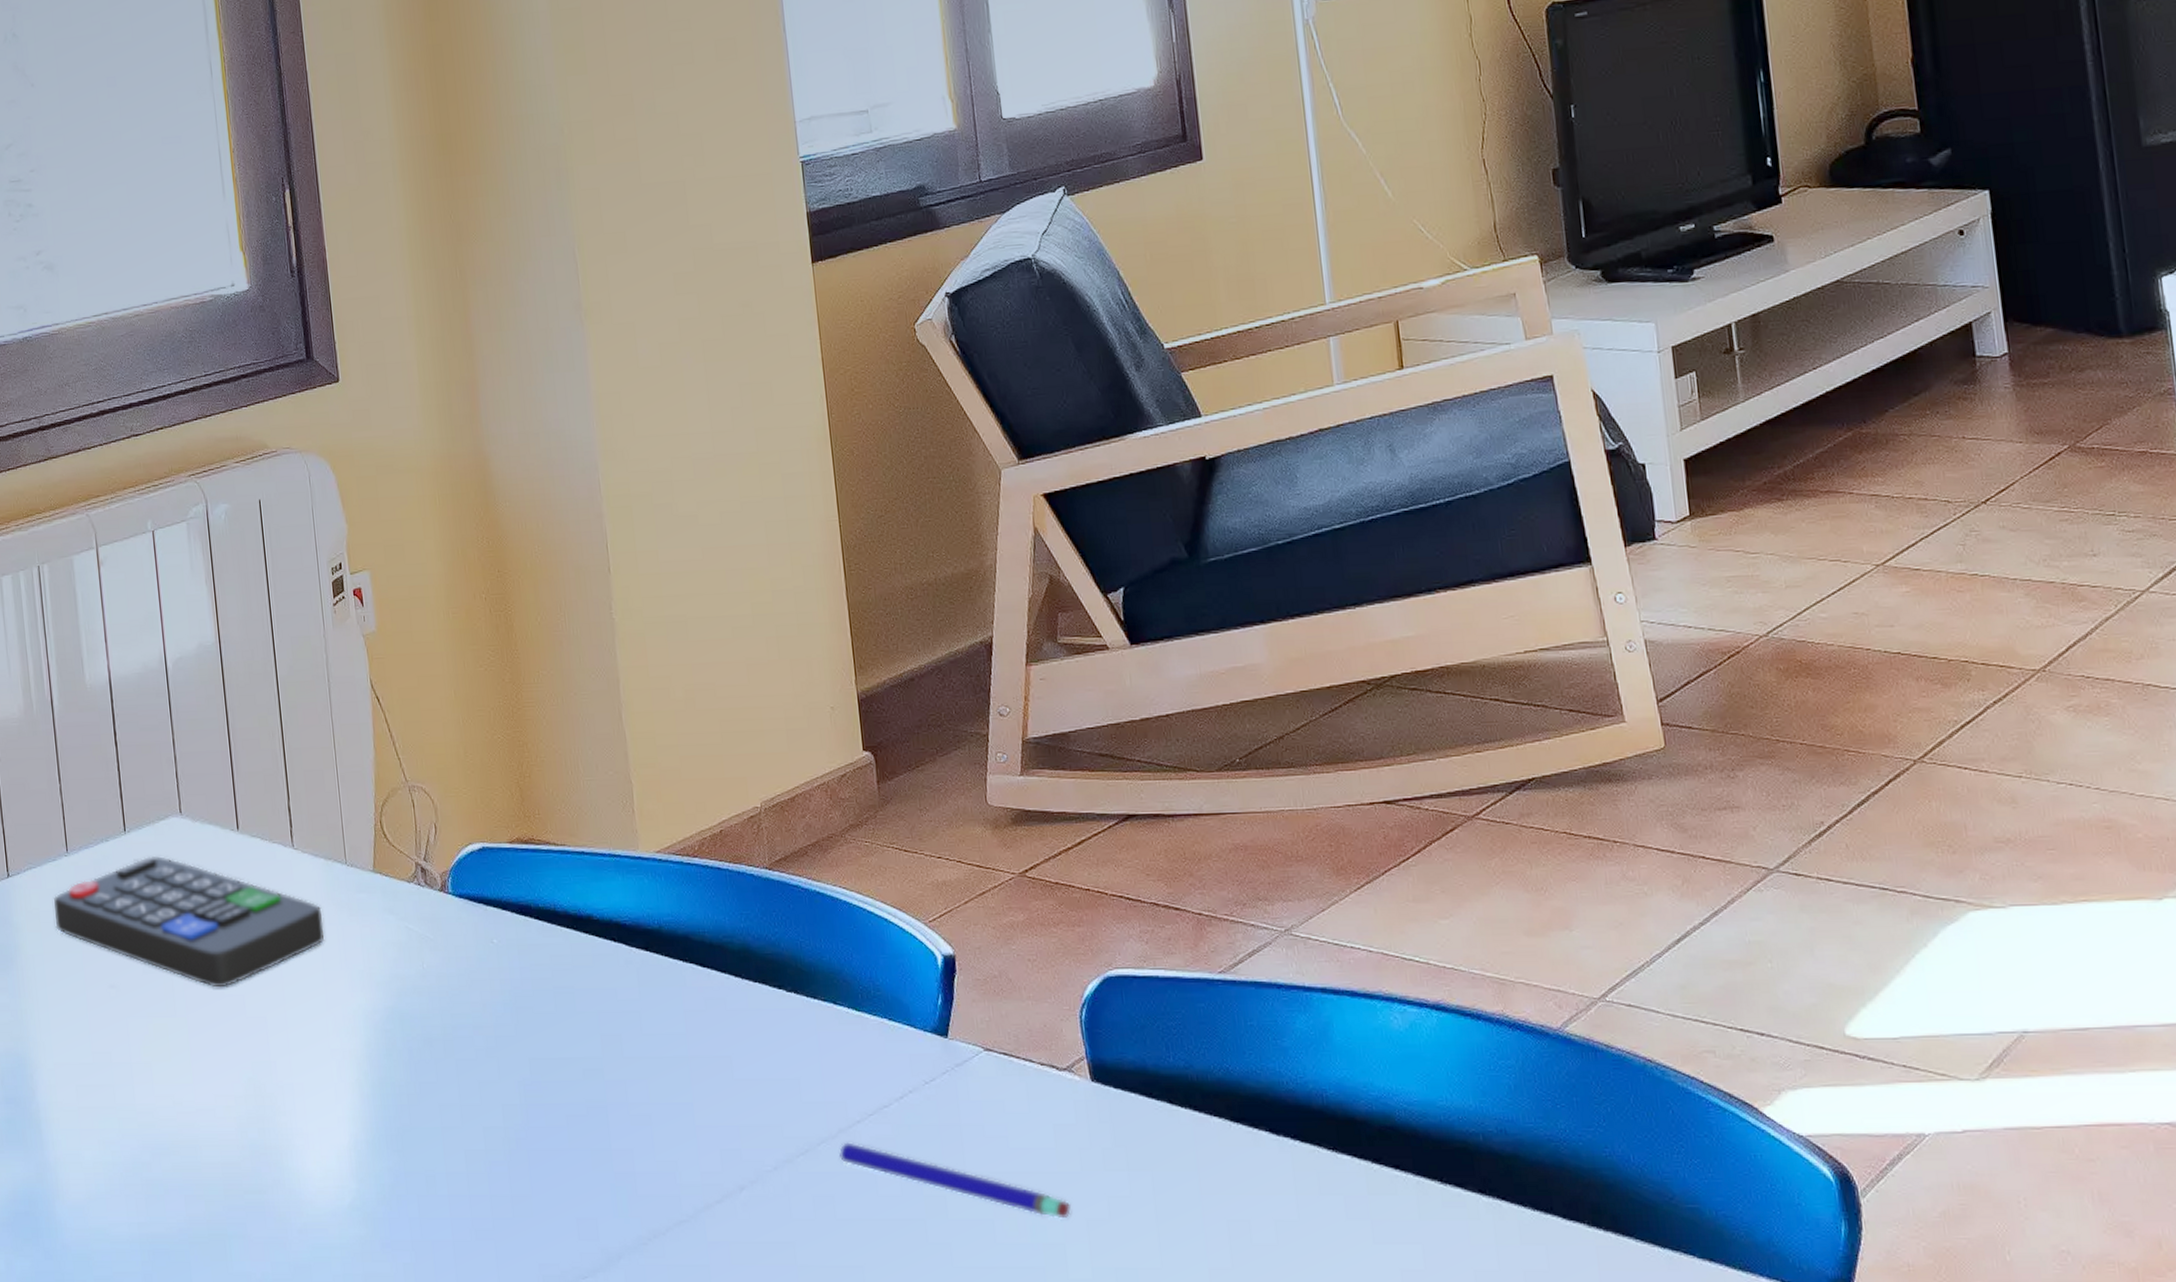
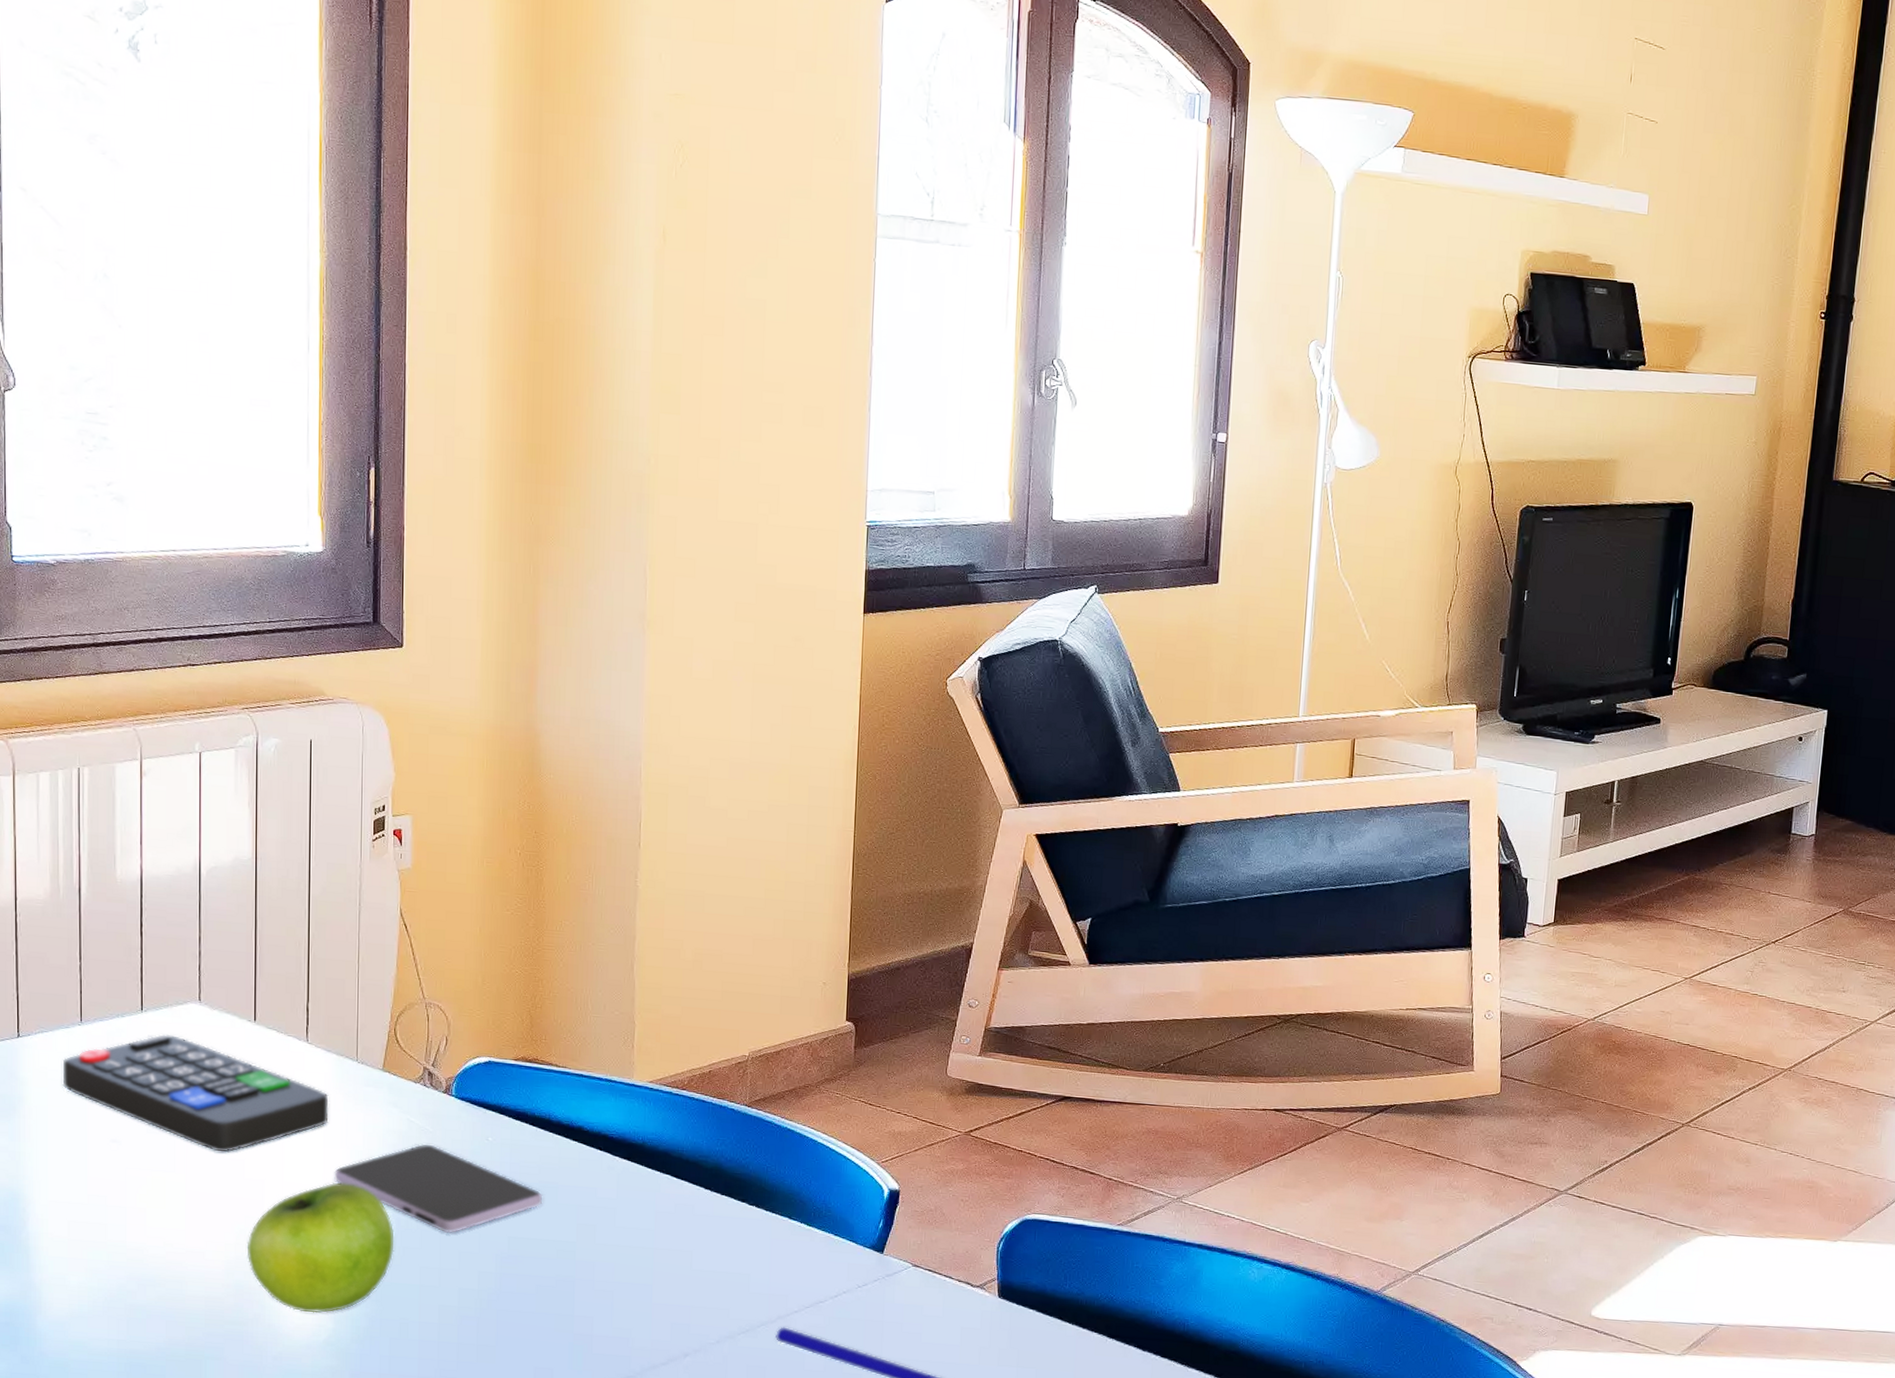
fruit: none [256,1011,410,1172] -> present [247,1182,395,1313]
smartphone: none [337,954,560,1061] -> present [334,1143,543,1234]

